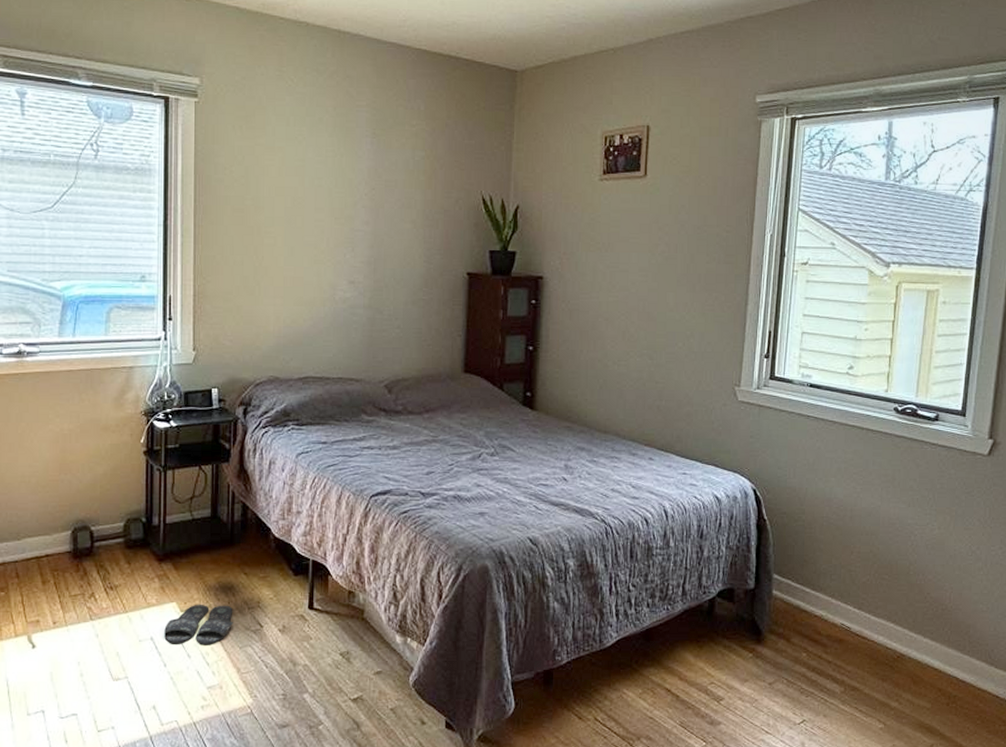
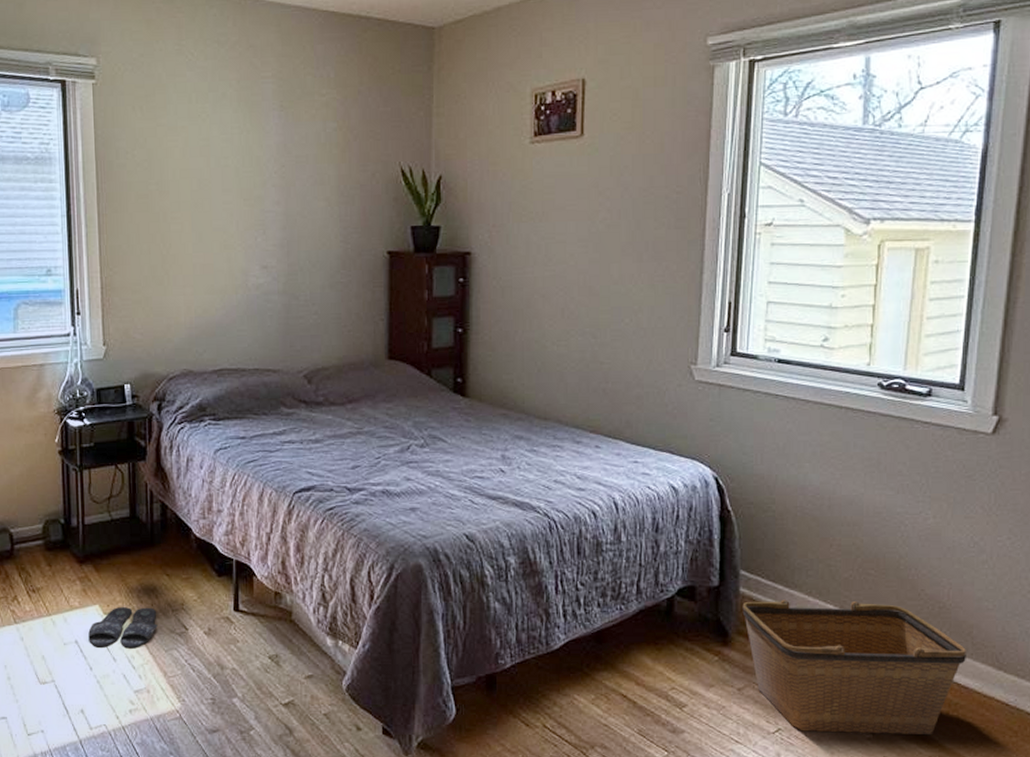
bicycle basket: none [774,601,964,725] -> present [742,599,966,736]

